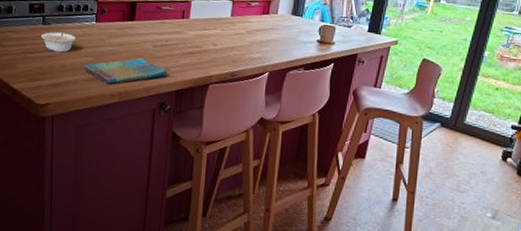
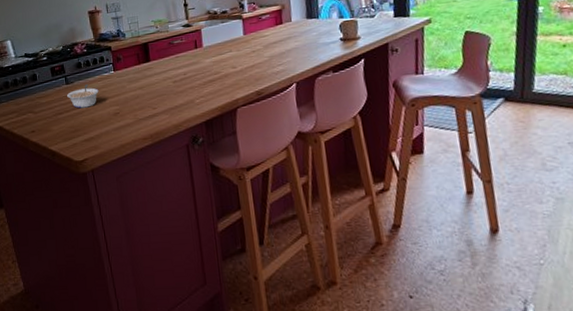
dish towel: present [83,57,167,85] -> none [112,95,192,129]

